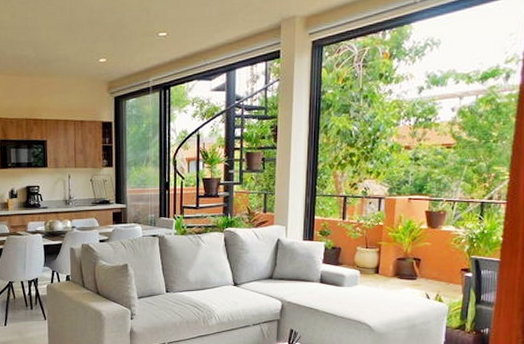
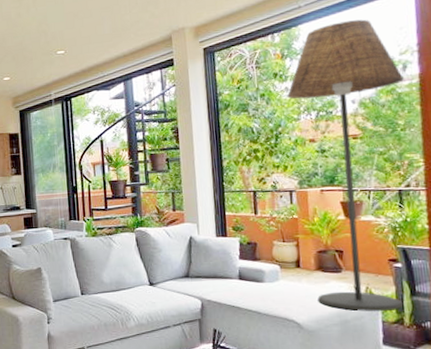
floor lamp: none [390,21,505,318] -> present [287,19,404,312]

